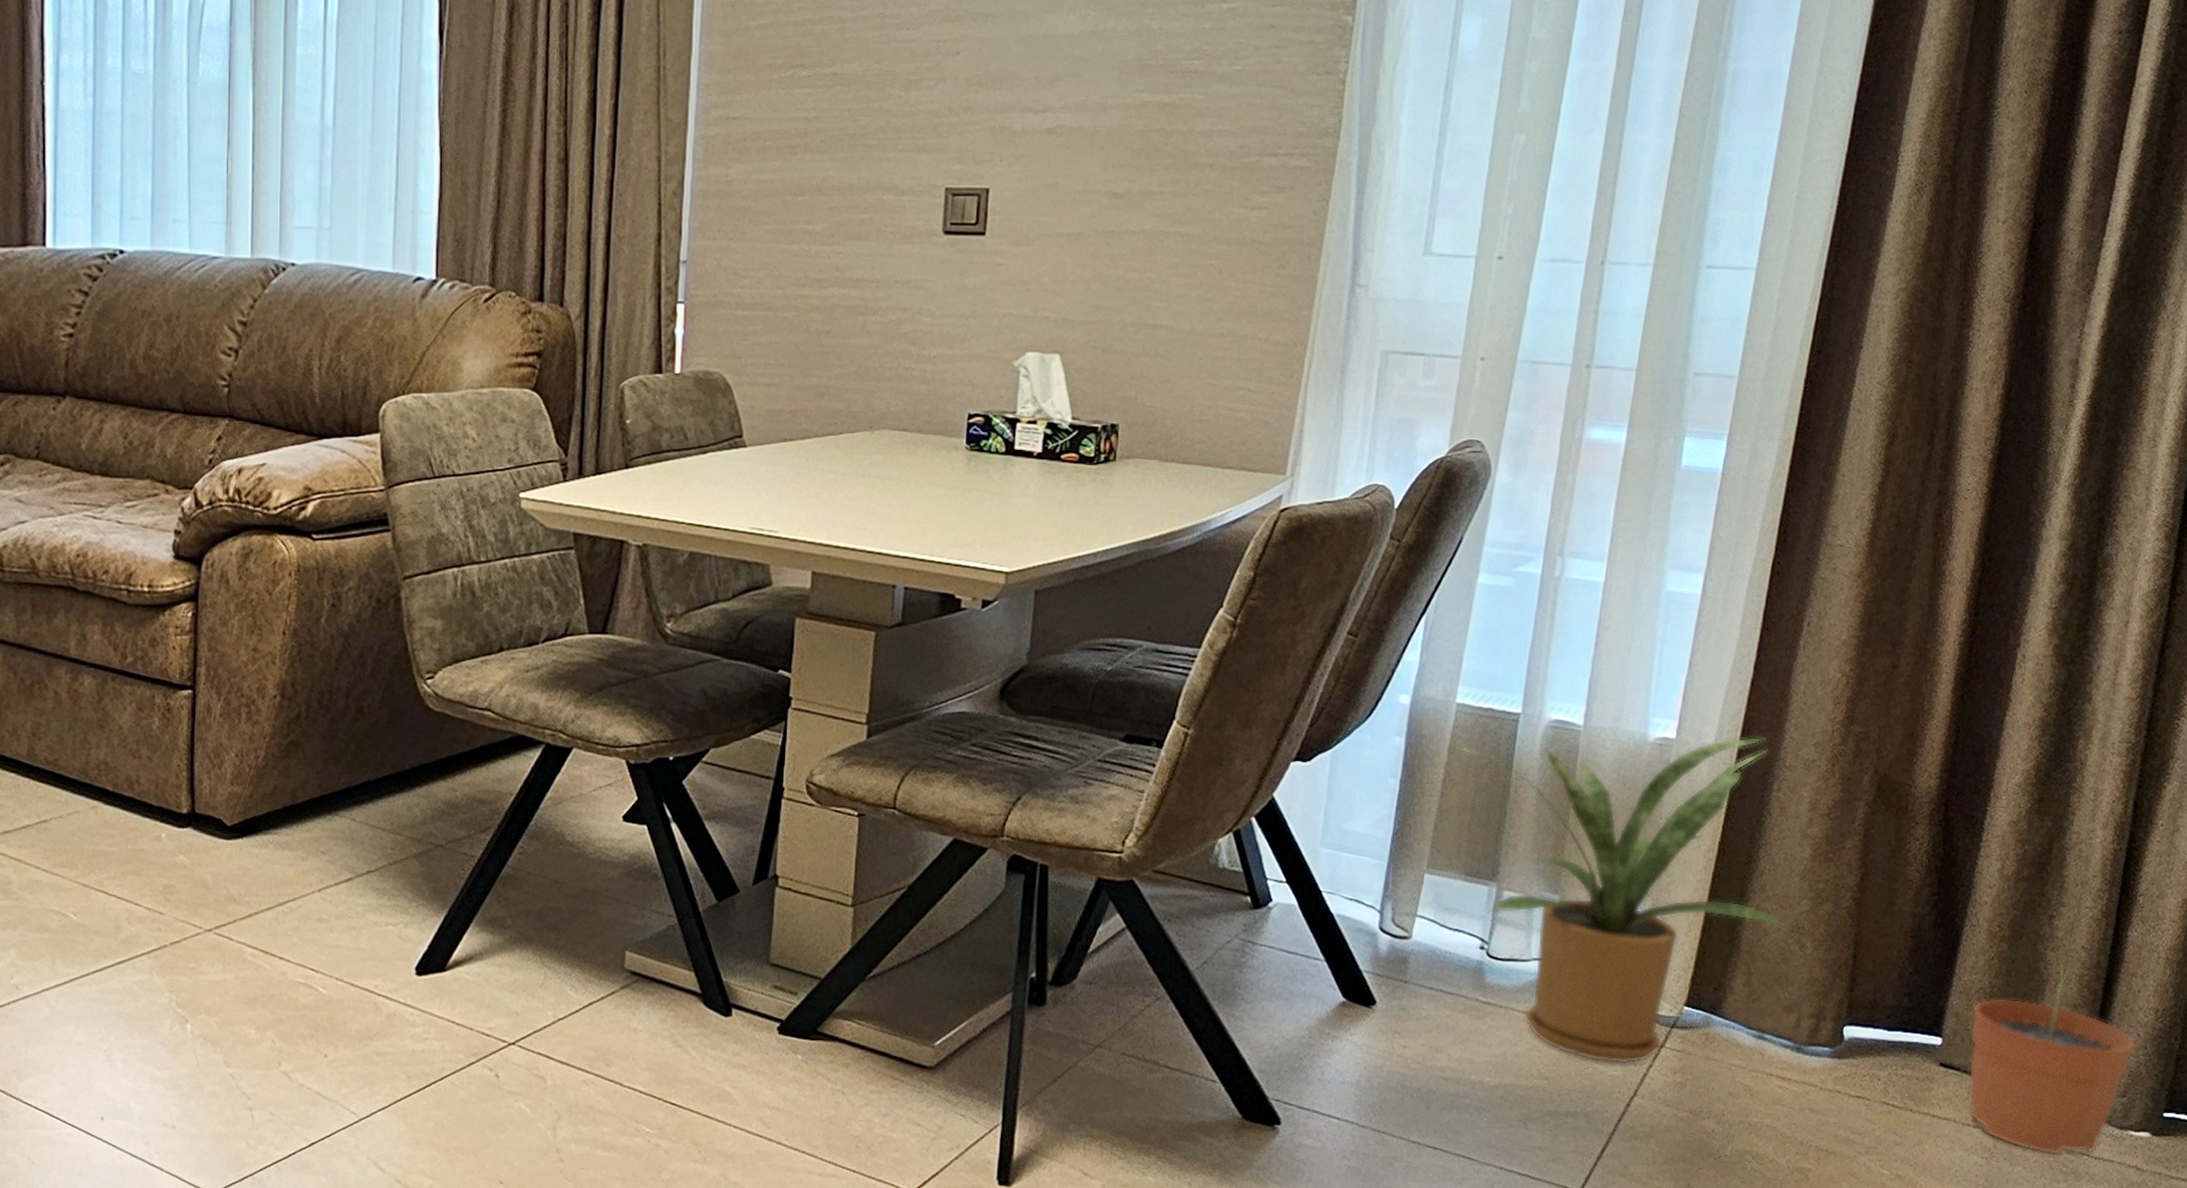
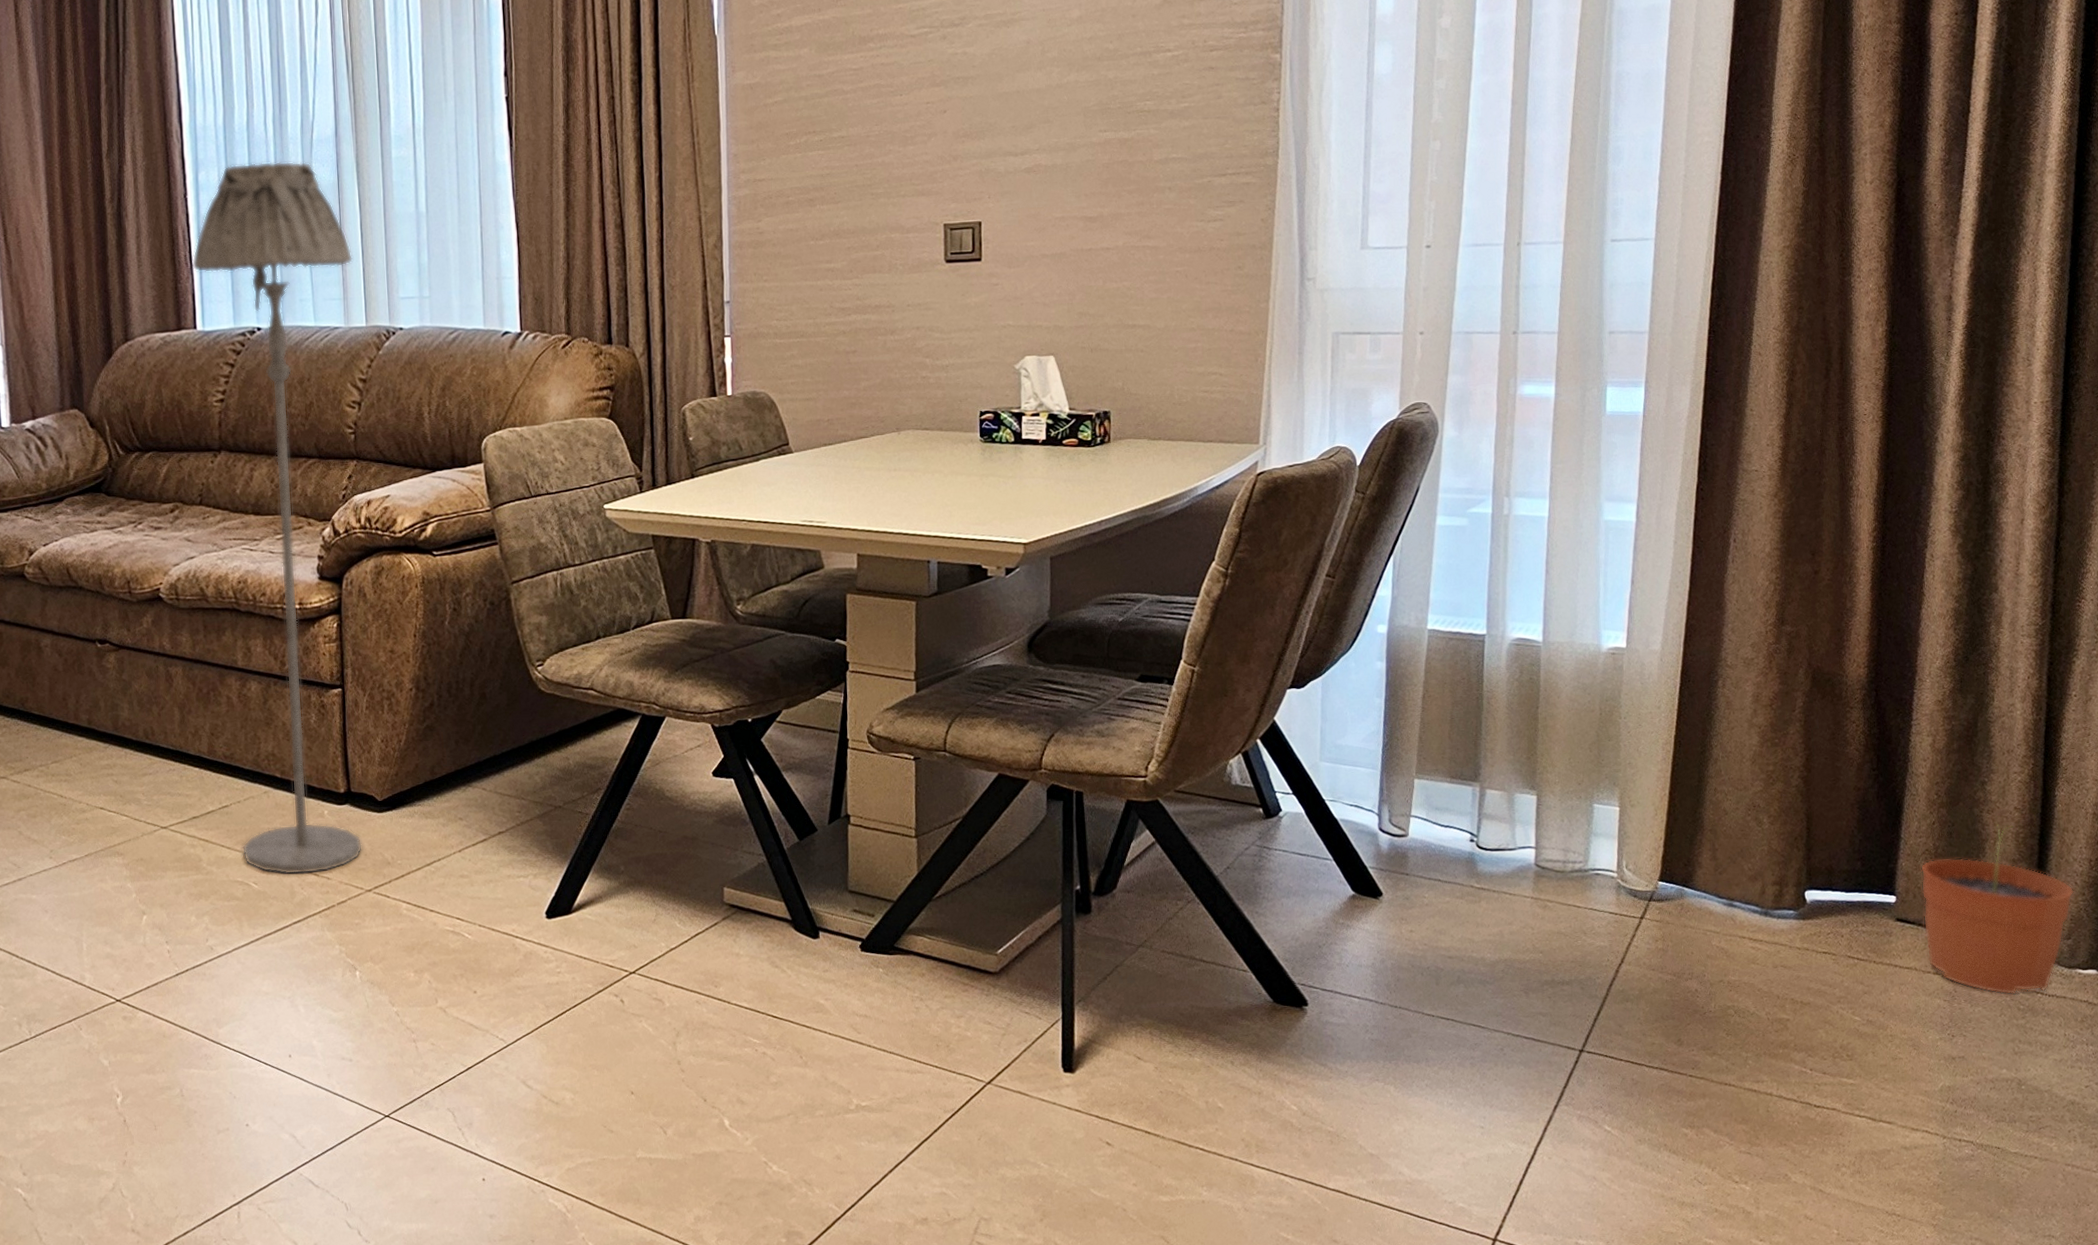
floor lamp: none [44,48,242,907] -> present [191,161,363,875]
house plant: present [1447,737,1789,1065] -> none [1423,641,1746,936]

